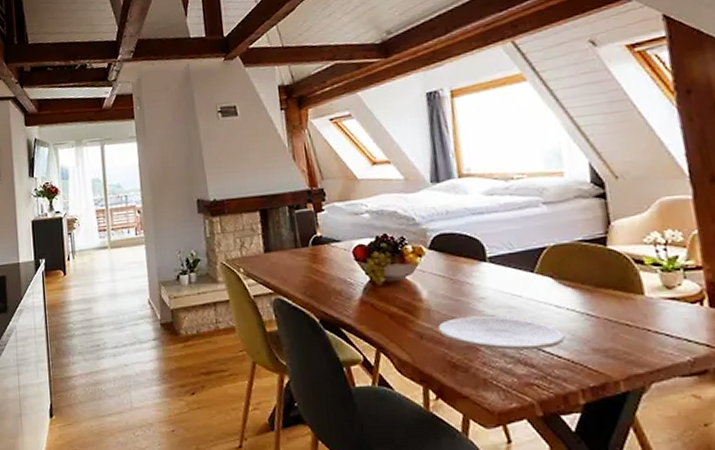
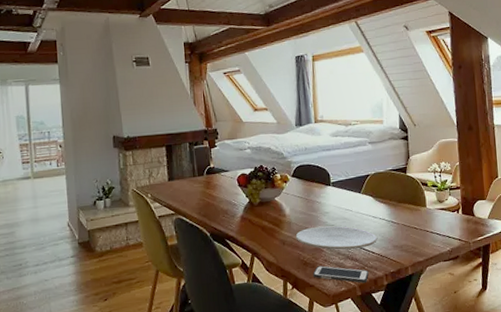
cell phone: none [465,370,554,399] -> present [312,265,369,283]

